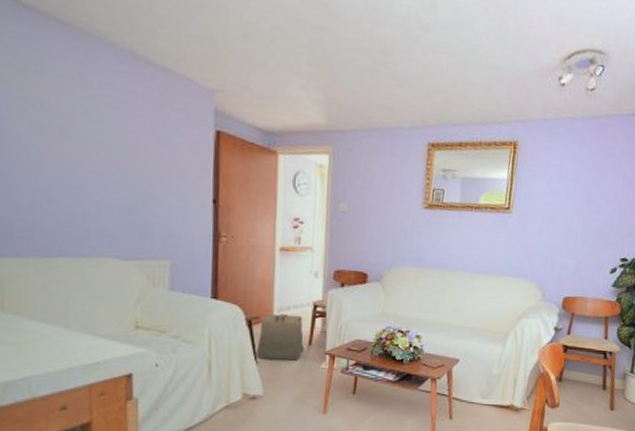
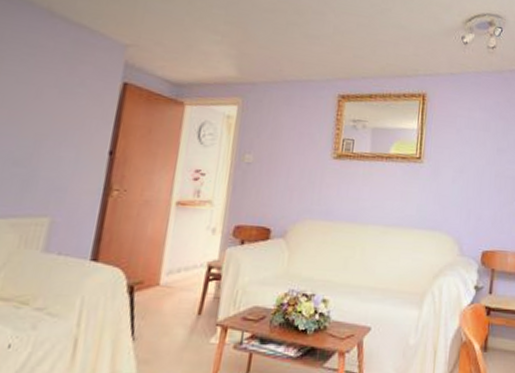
backpack: present [256,314,305,361] -> none [134,277,194,336]

